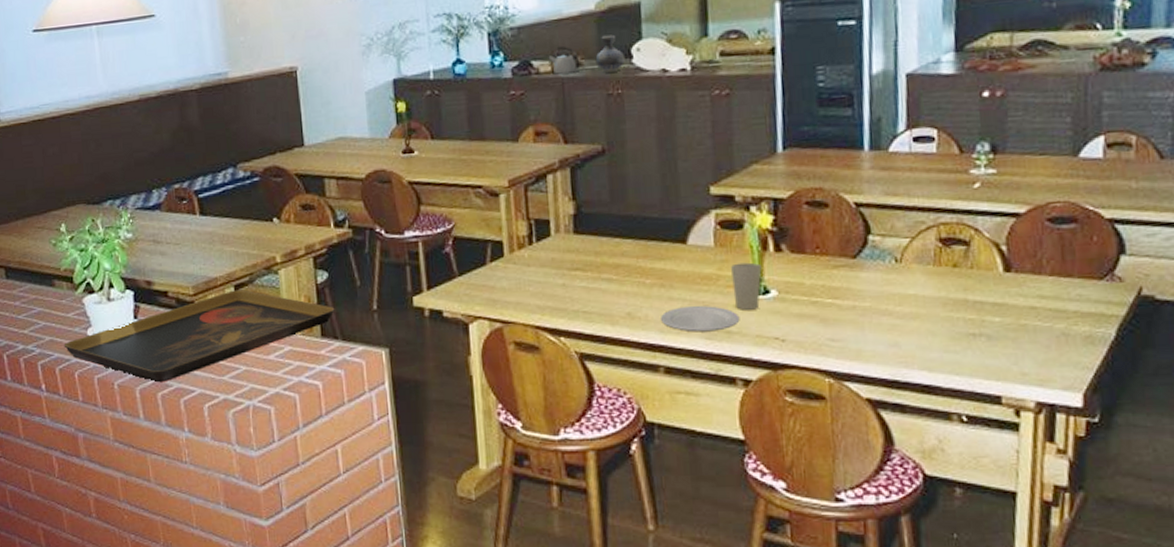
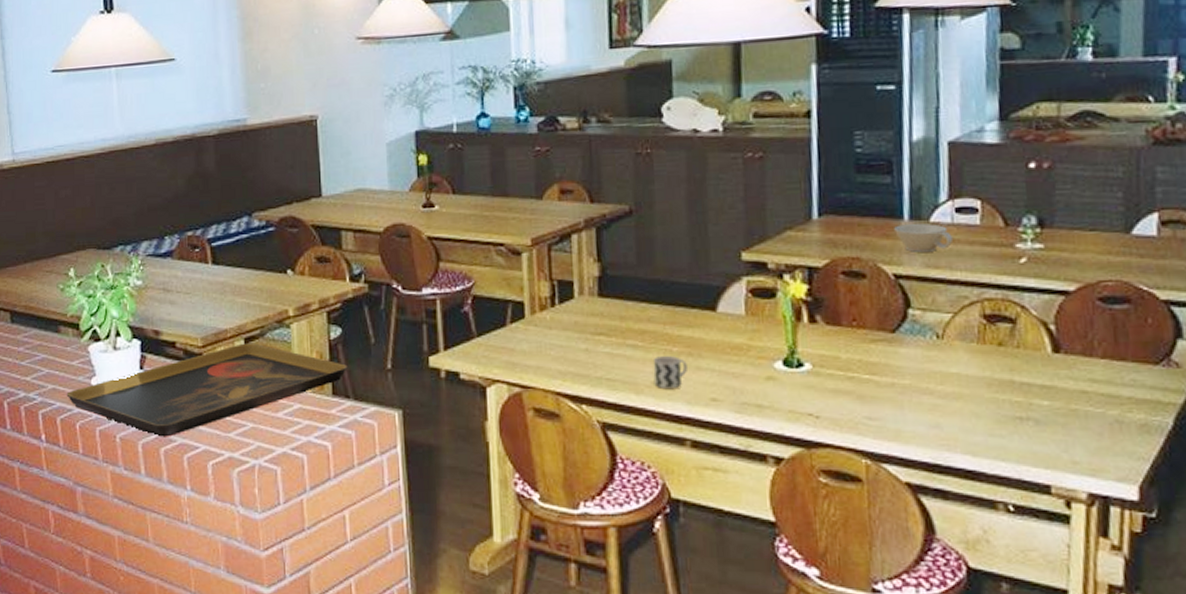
kettle: present [548,46,581,75] -> none [575,102,609,133]
ceramic jug: present [595,34,626,73] -> none [624,92,656,131]
cup: none [627,288,660,320] -> present [652,356,687,390]
plate: present [660,305,740,333] -> none [687,376,772,405]
cup: present [731,262,762,310] -> none [763,333,796,383]
cup: none [855,153,912,181] -> present [894,223,954,252]

